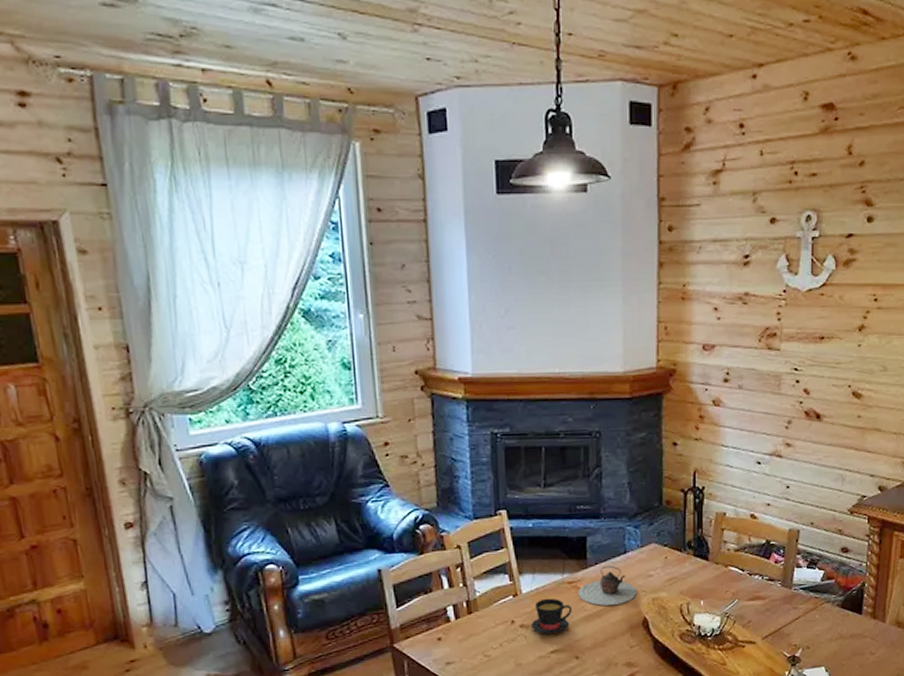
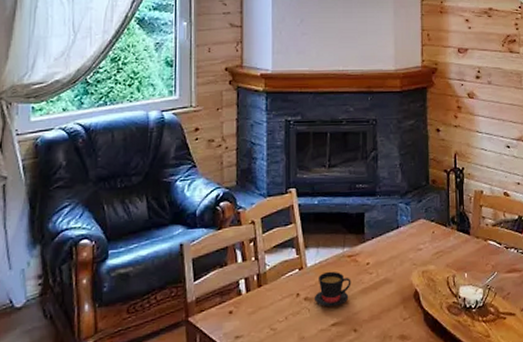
teapot: present [578,565,637,606] -> none [356,239,408,278]

